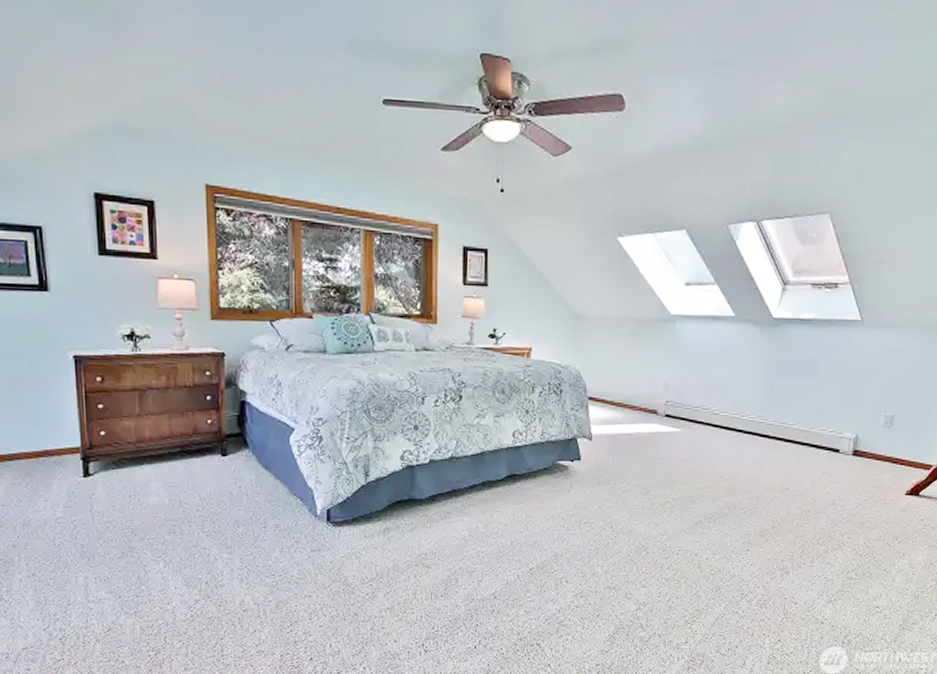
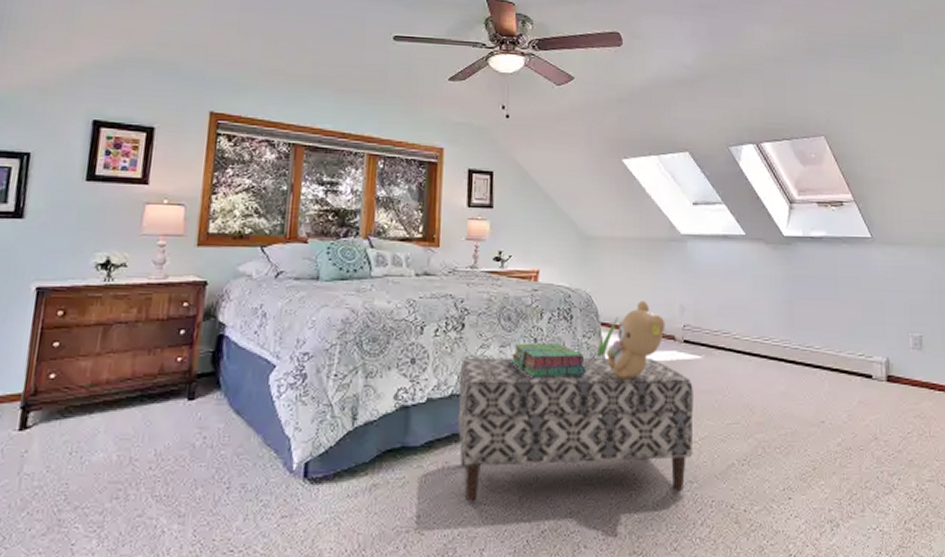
bench: none [457,425,671,544] -> present [457,357,694,502]
stack of books: none [504,414,574,445] -> present [510,343,587,378]
teddy bear: none [583,377,649,448] -> present [596,300,665,380]

